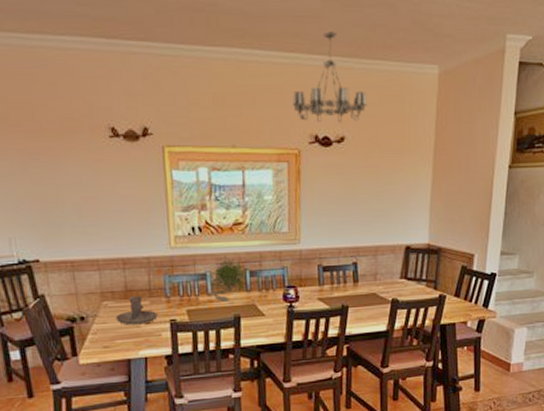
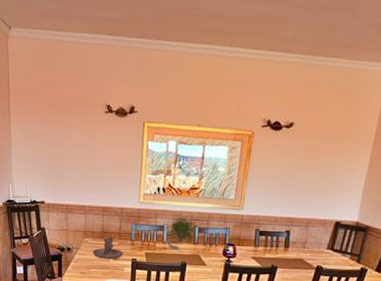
chandelier: present [293,31,367,123] -> none [252,32,319,111]

